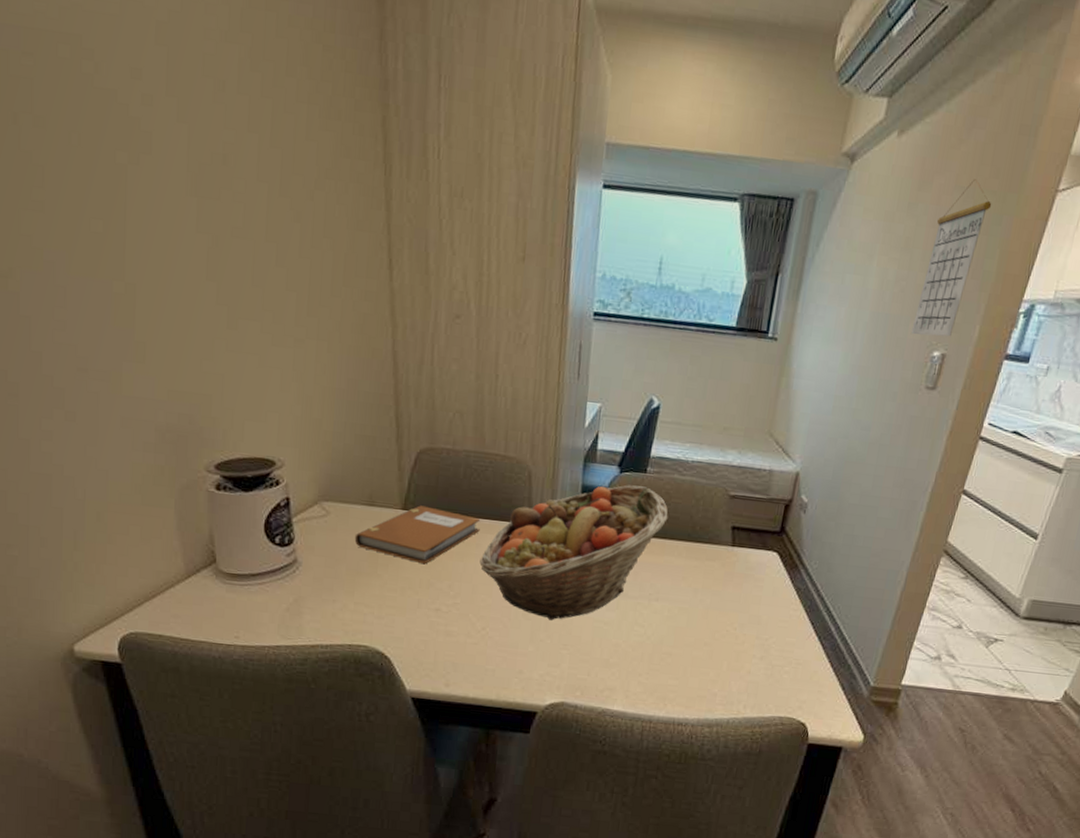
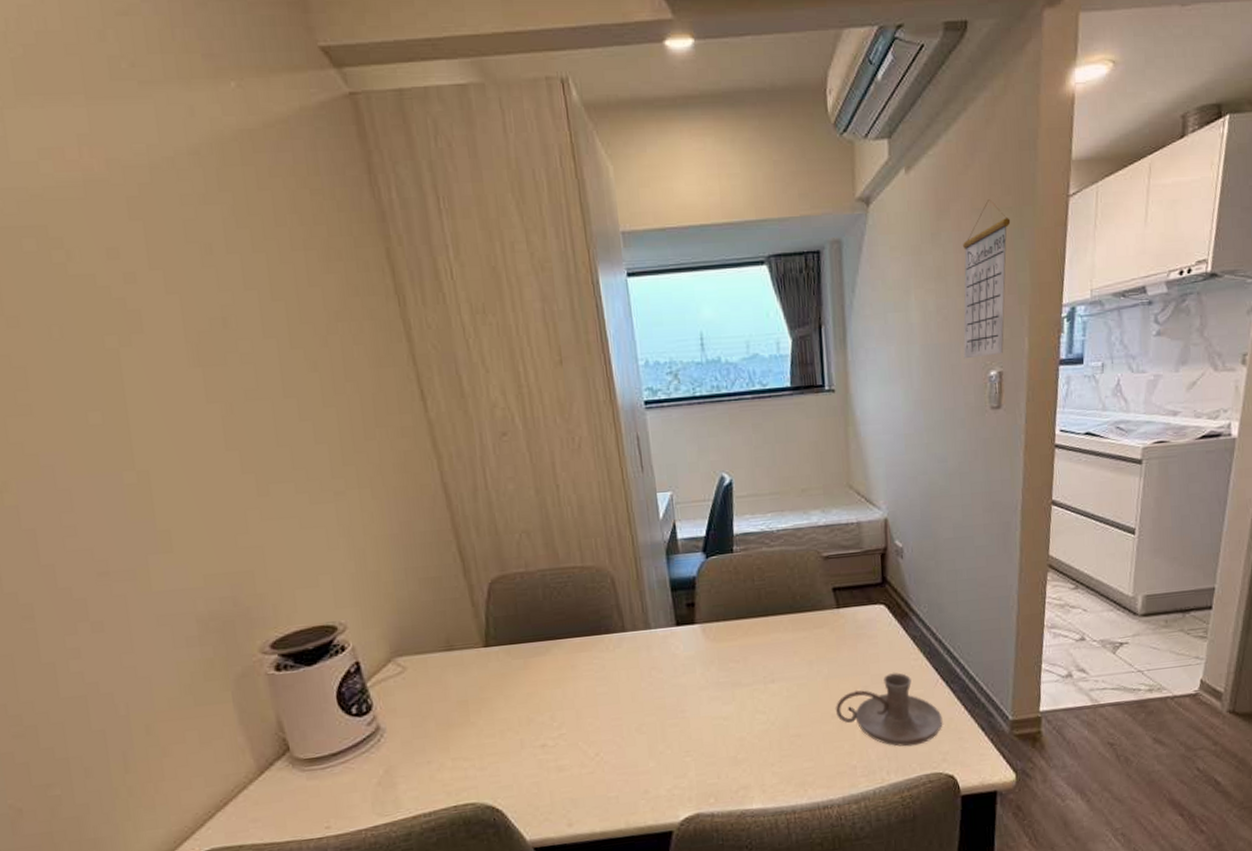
notebook: present [354,505,480,565] -> none [438,638,572,701]
fruit basket: present [479,485,668,620] -> none [578,567,766,729]
candle holder: none [709,616,808,689] -> present [836,672,943,747]

